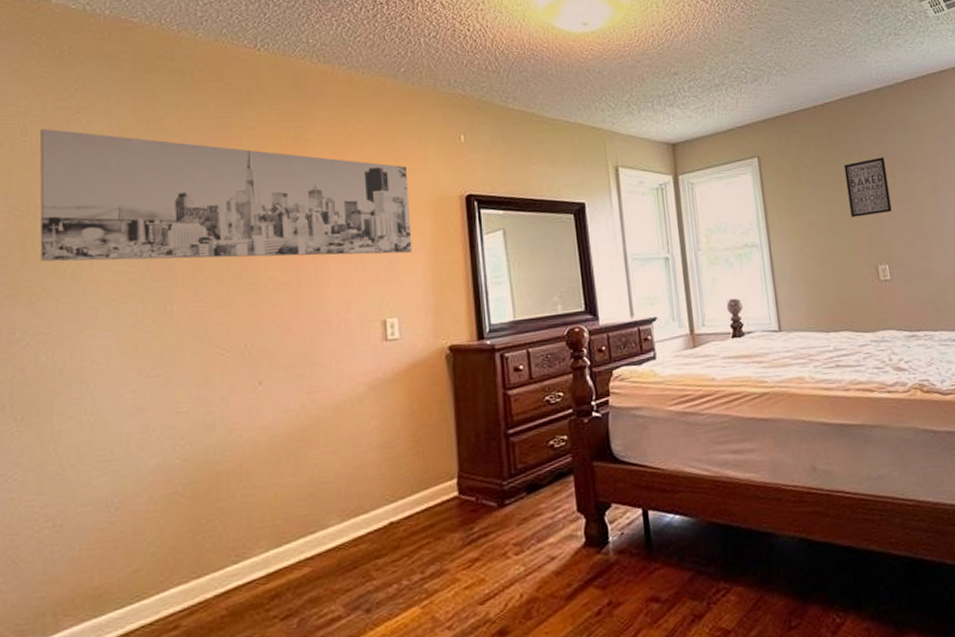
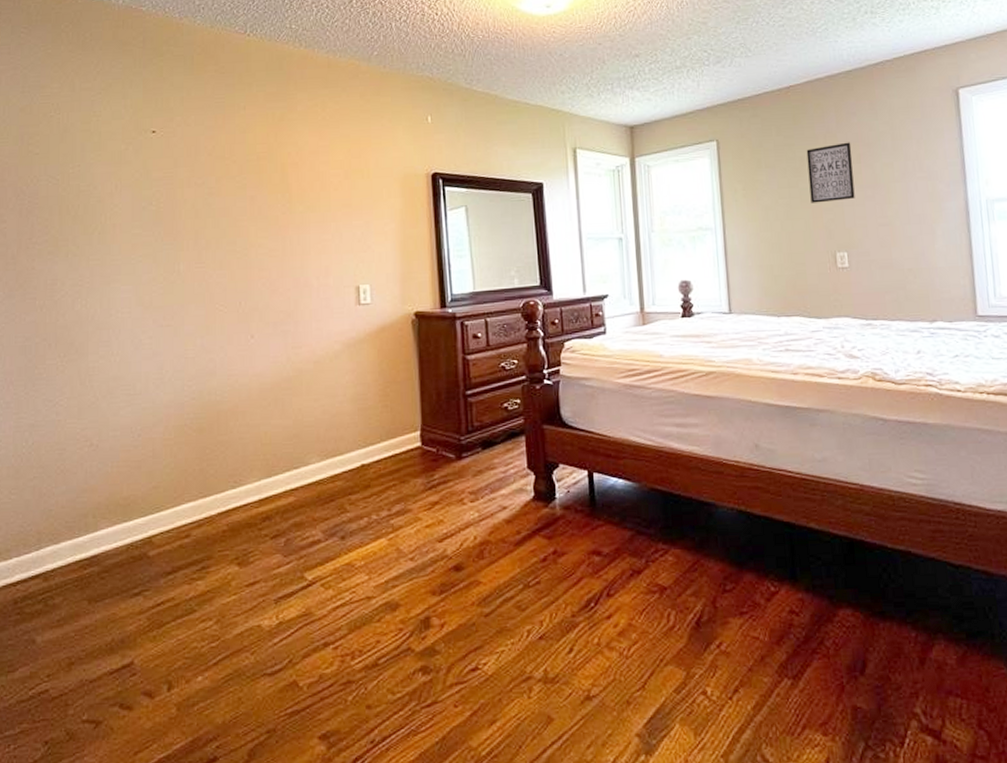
wall art: present [39,128,412,262] -> none [69,107,383,226]

